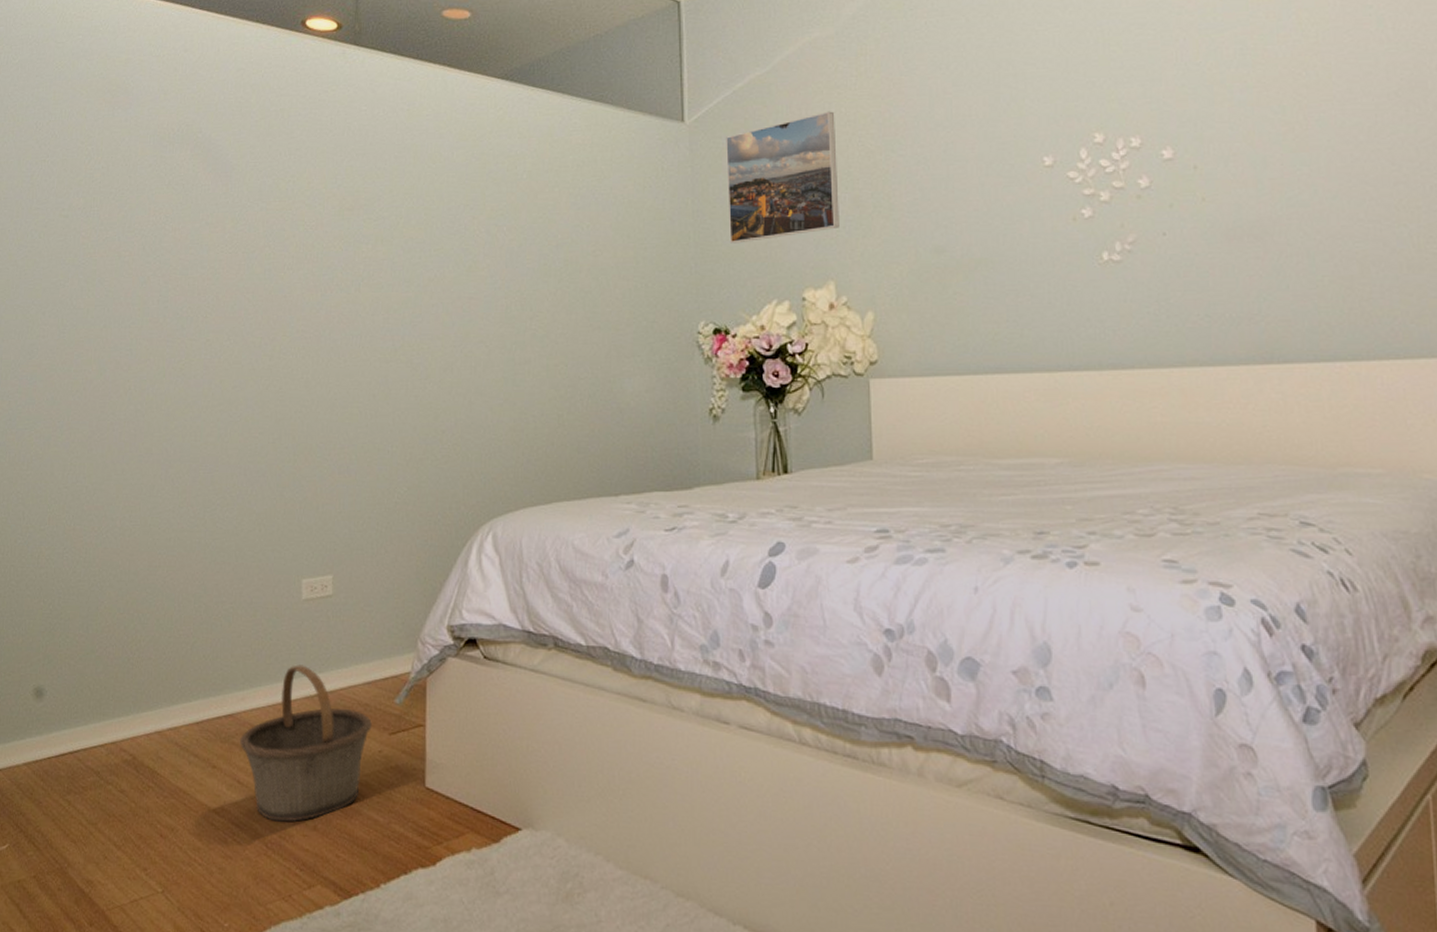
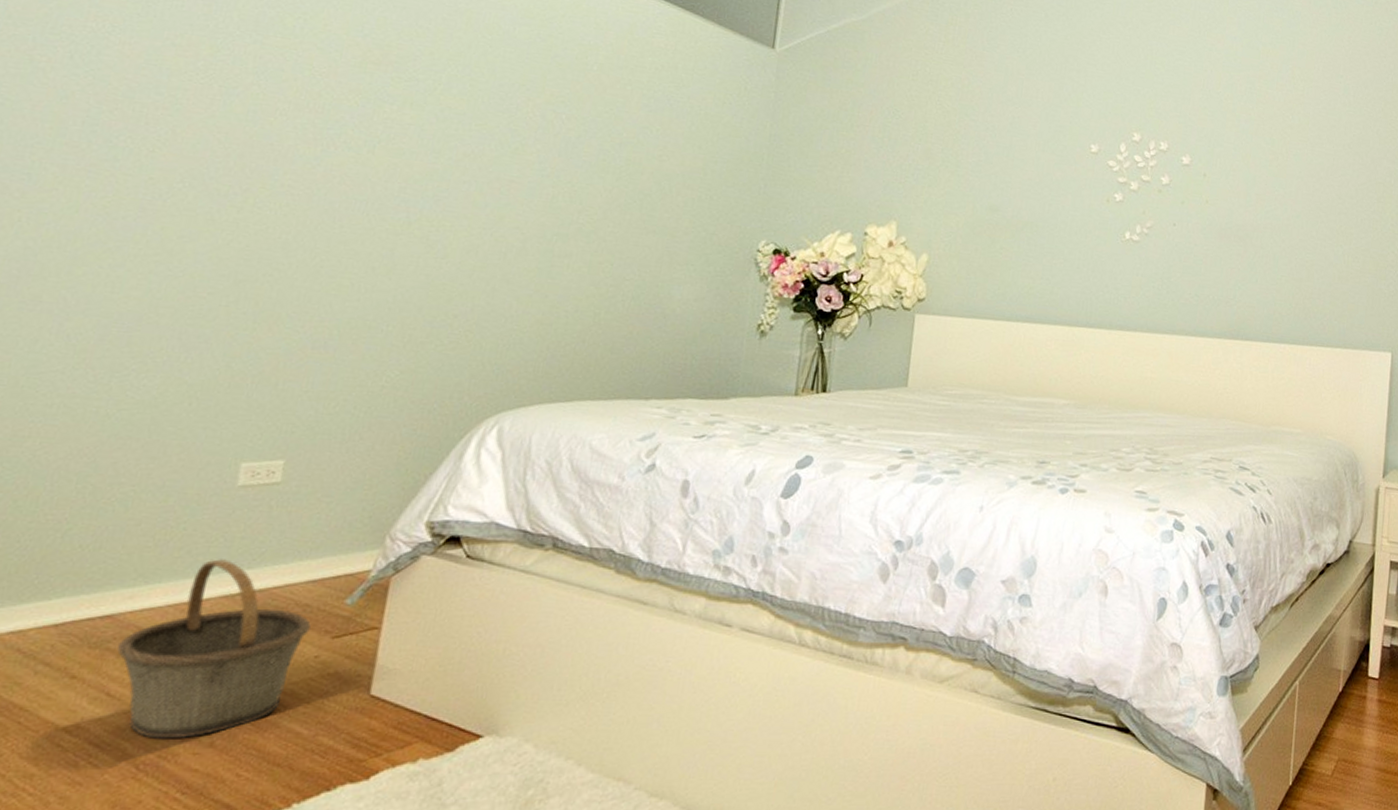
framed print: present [726,111,839,244] -> none [802,67,920,175]

